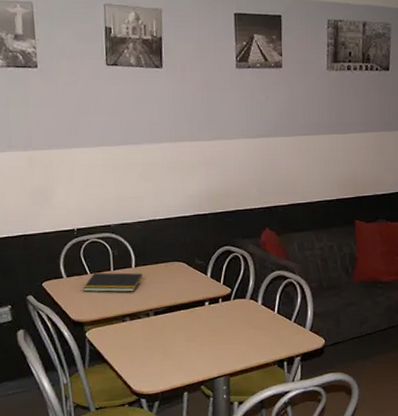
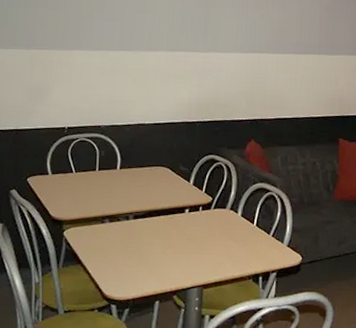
notepad: present [83,272,143,292] -> none [66,171,126,194]

